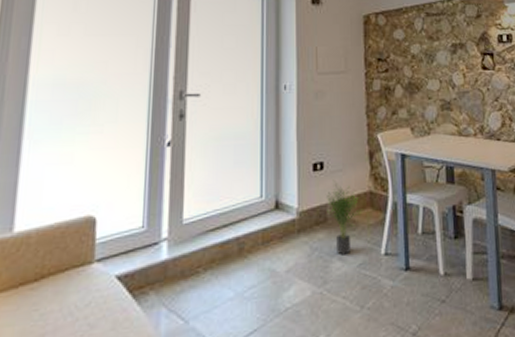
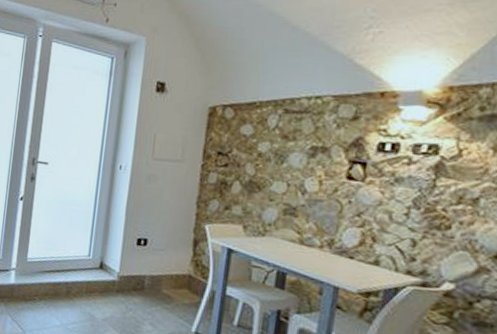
potted plant: present [327,179,361,255] -> none [145,256,178,323]

